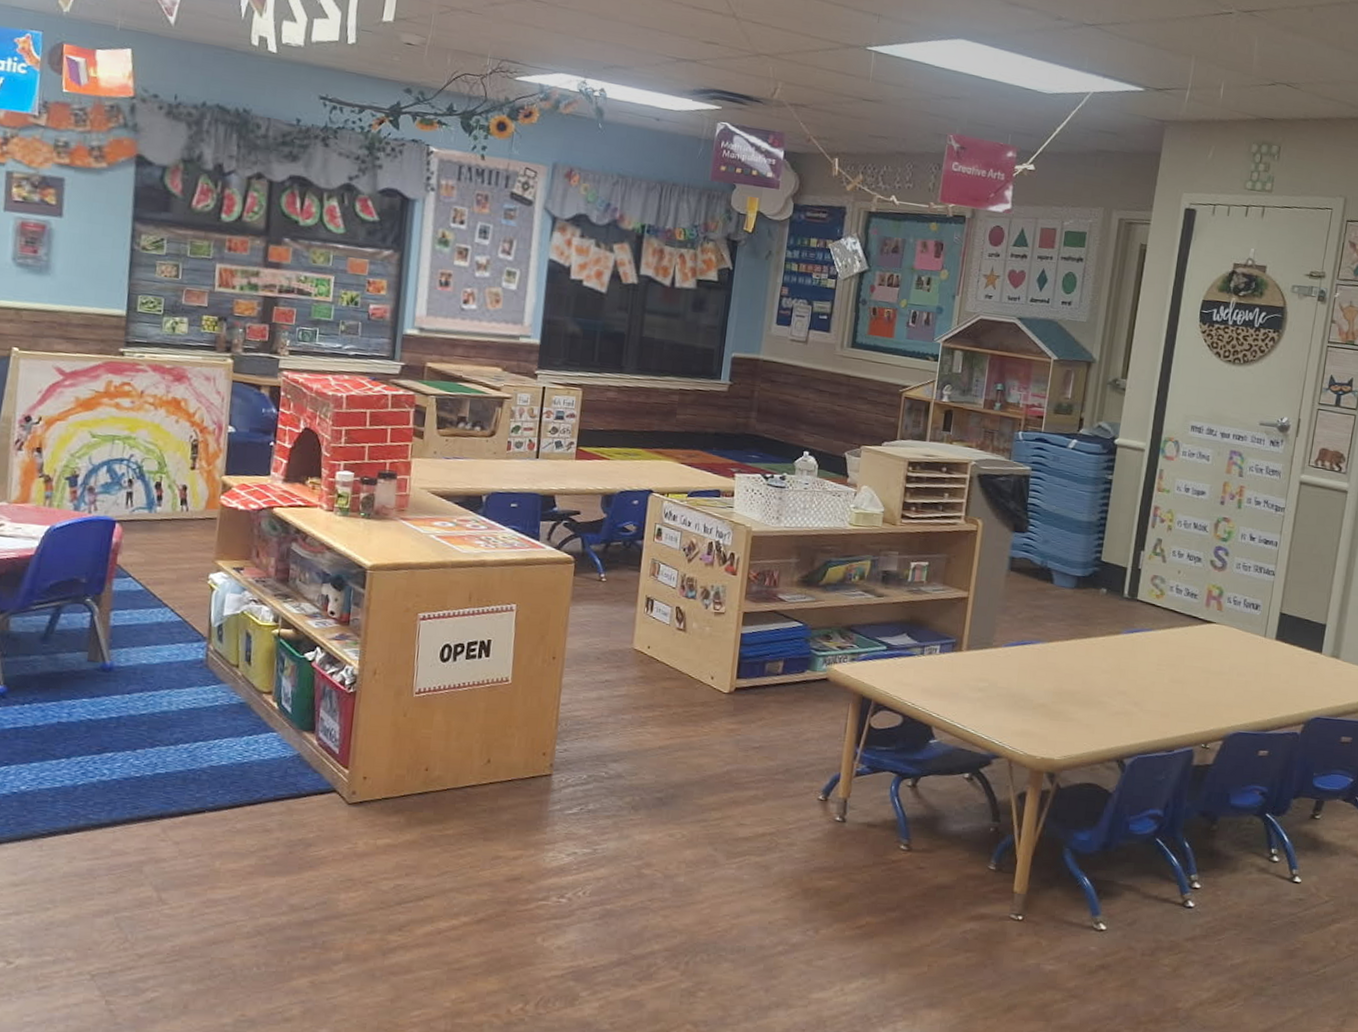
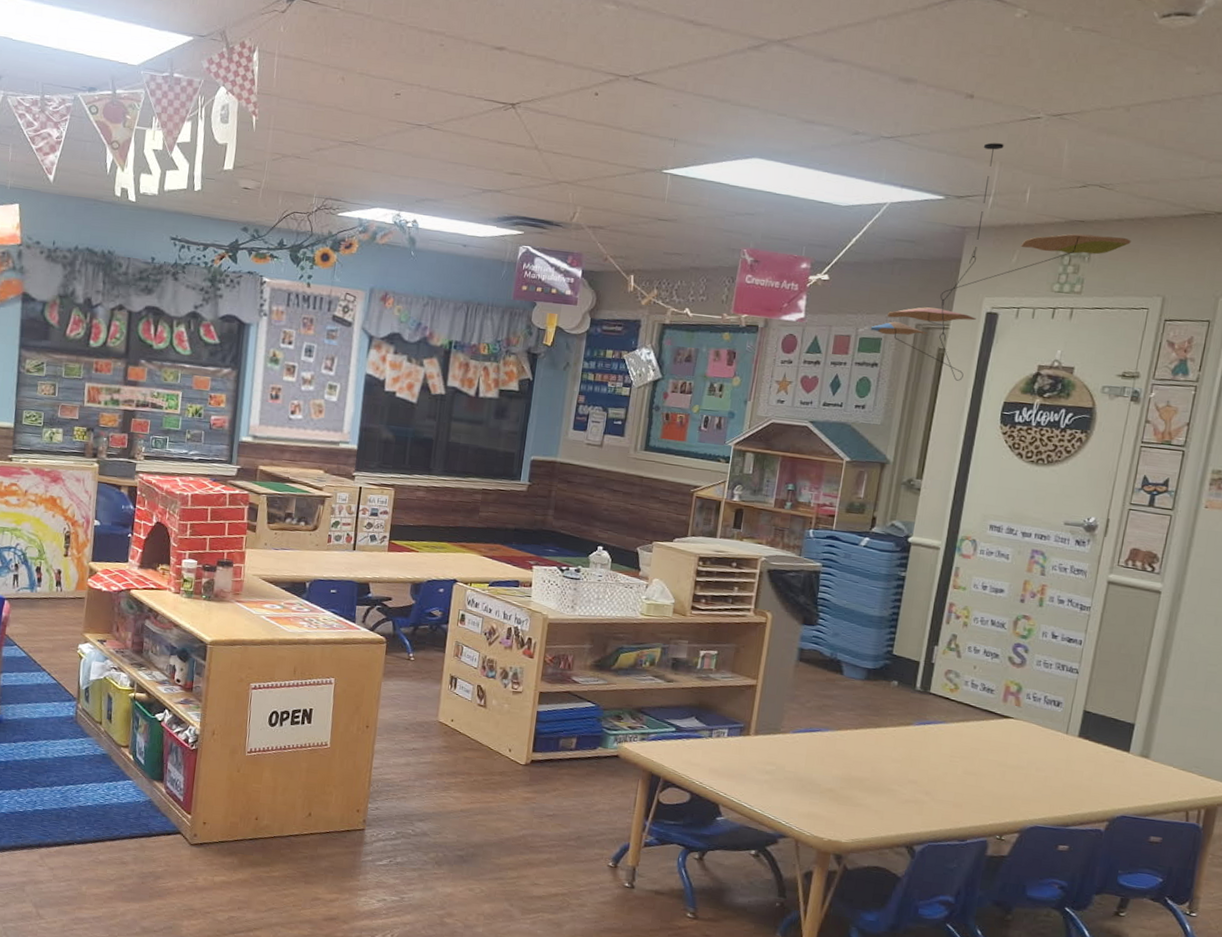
ceiling mobile: none [1075,35,1316,278] -> present [870,142,1131,381]

